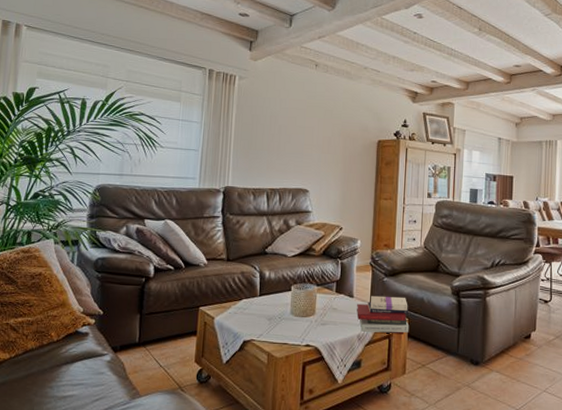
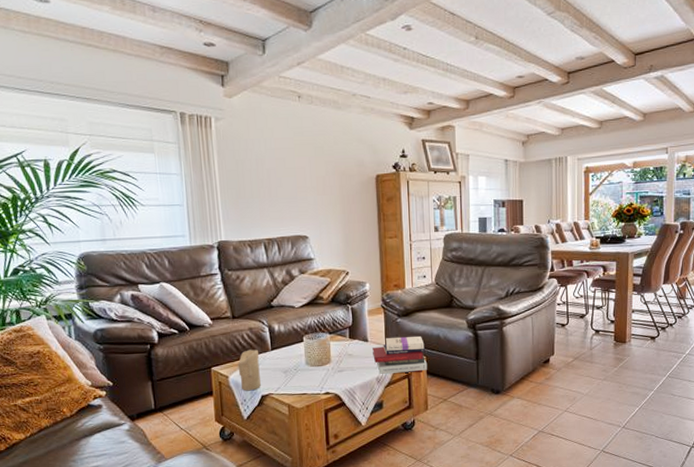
candle: none [224,293,247,335] -> present [237,349,261,391]

